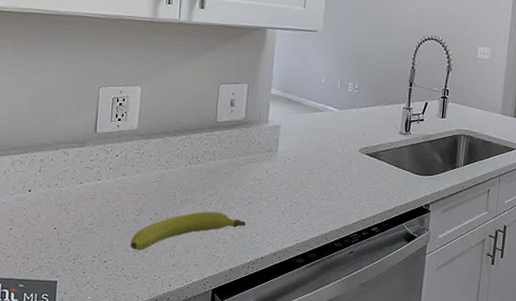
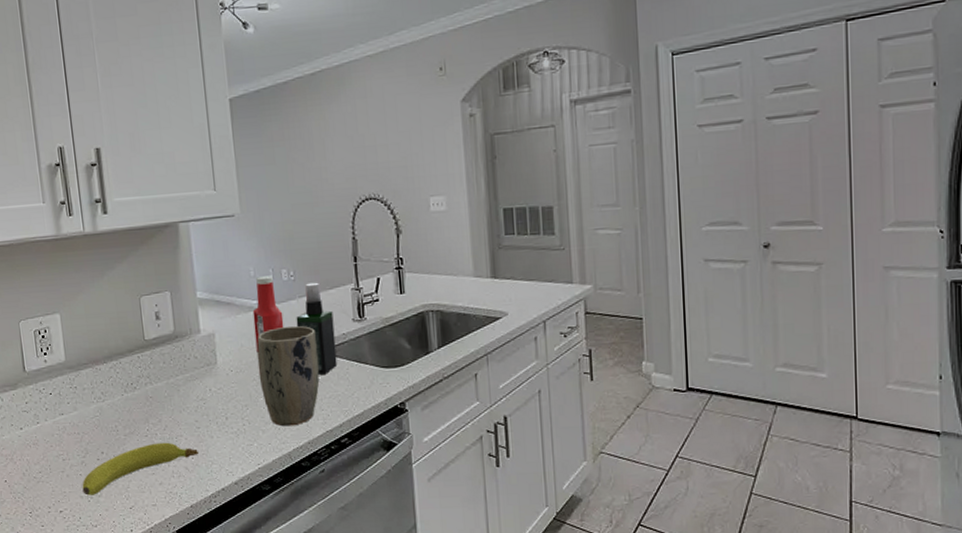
plant pot: none [312,129,368,212] -> present [257,326,320,427]
ketchup bottle: none [314,85,343,147] -> present [252,276,284,352]
spray bottle: none [352,97,385,173] -> present [296,282,337,375]

